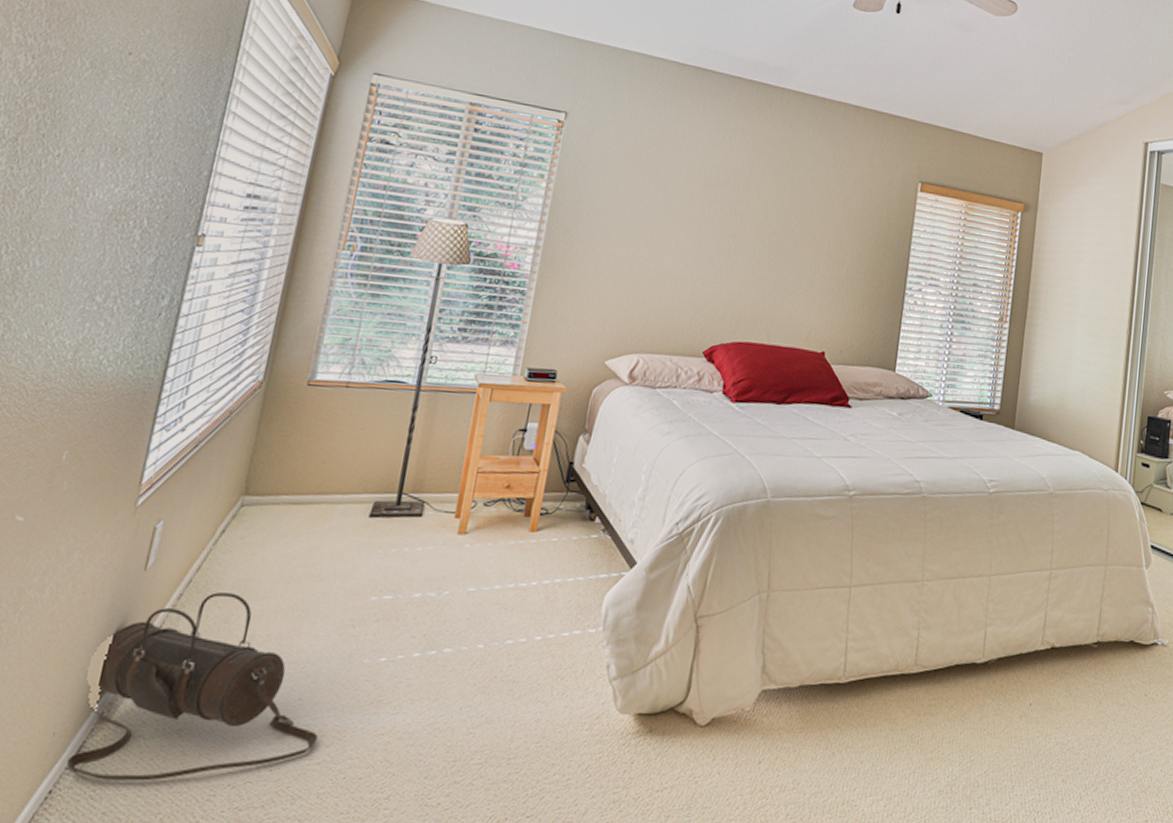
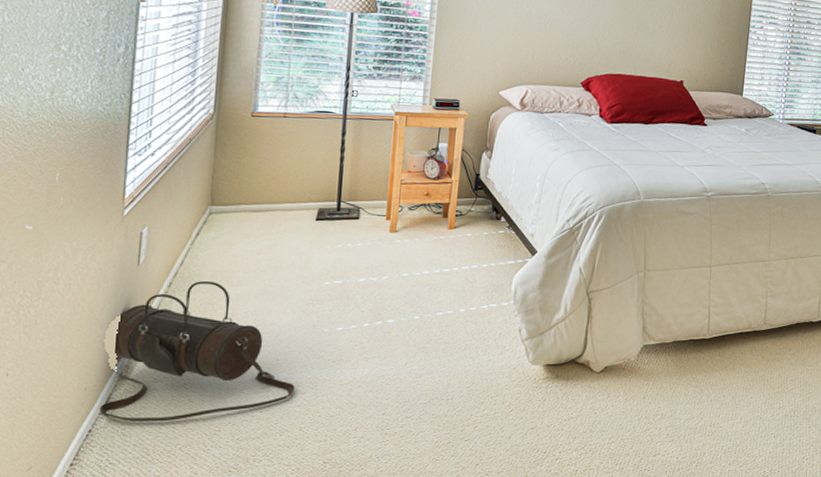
mug: none [486,430,516,459] -> present [406,150,430,173]
alarm clock: none [505,429,535,469] -> present [423,149,447,180]

